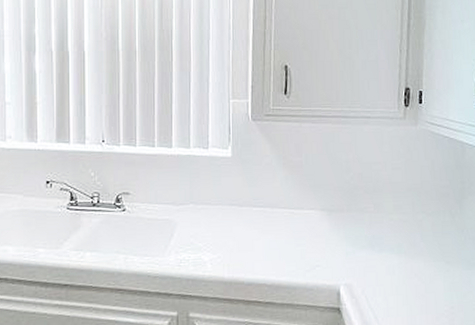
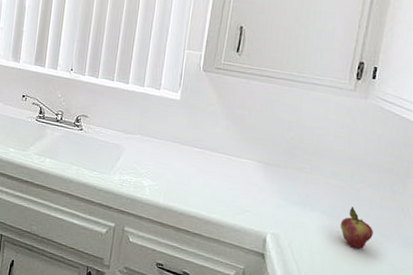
fruit: none [408,239,439,281] -> present [340,206,373,249]

